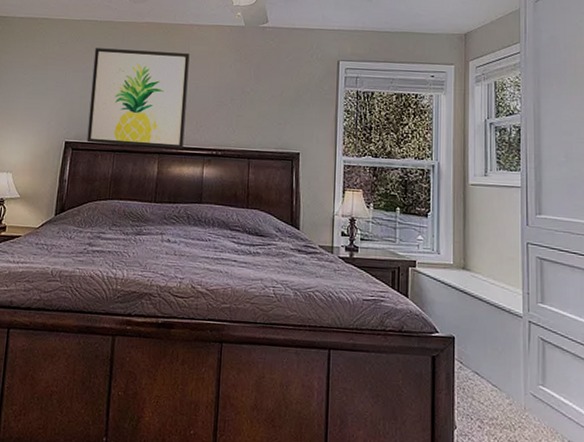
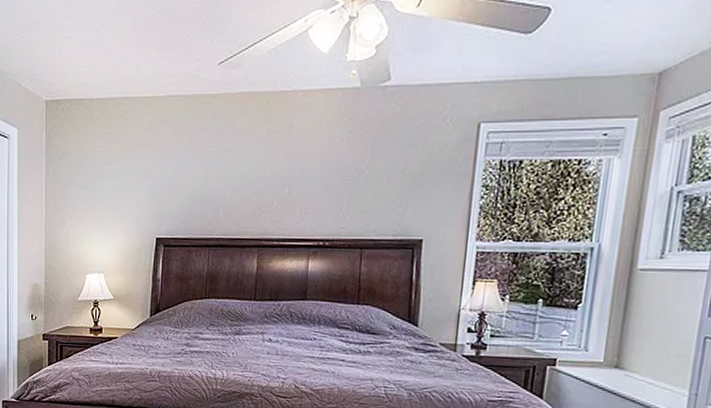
wall art: present [86,48,190,149] -> none [179,128,293,241]

